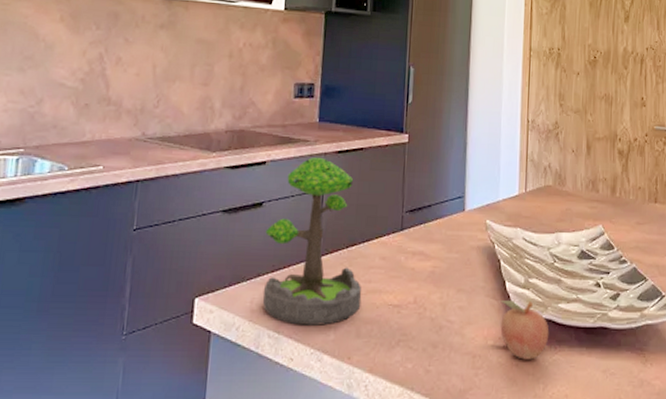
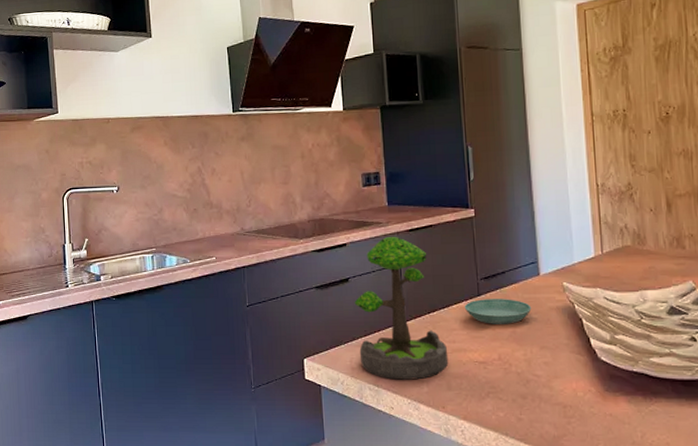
saucer: none [385,234,453,263] -> present [464,299,532,324]
fruit: present [500,301,550,360] -> none [586,356,643,410]

